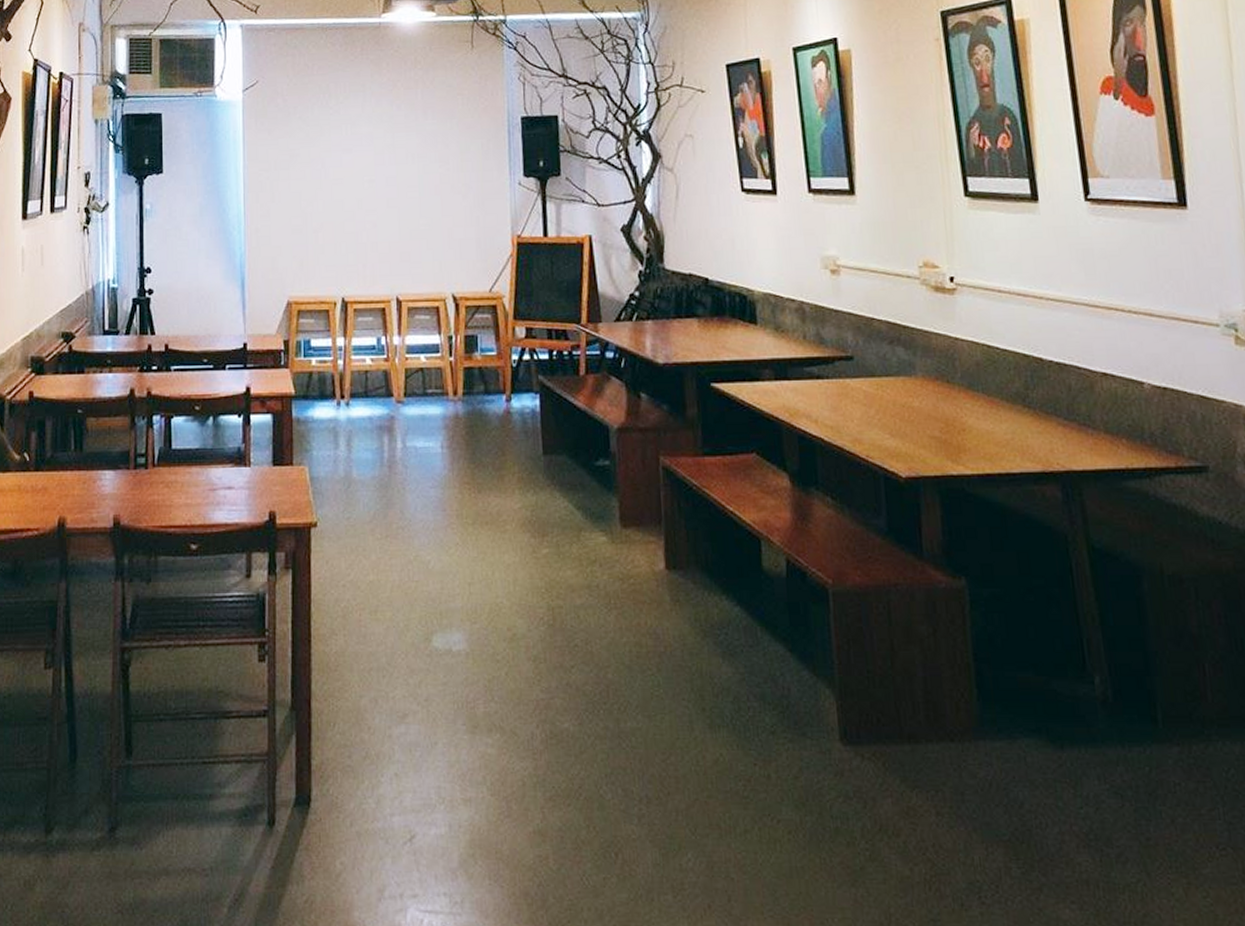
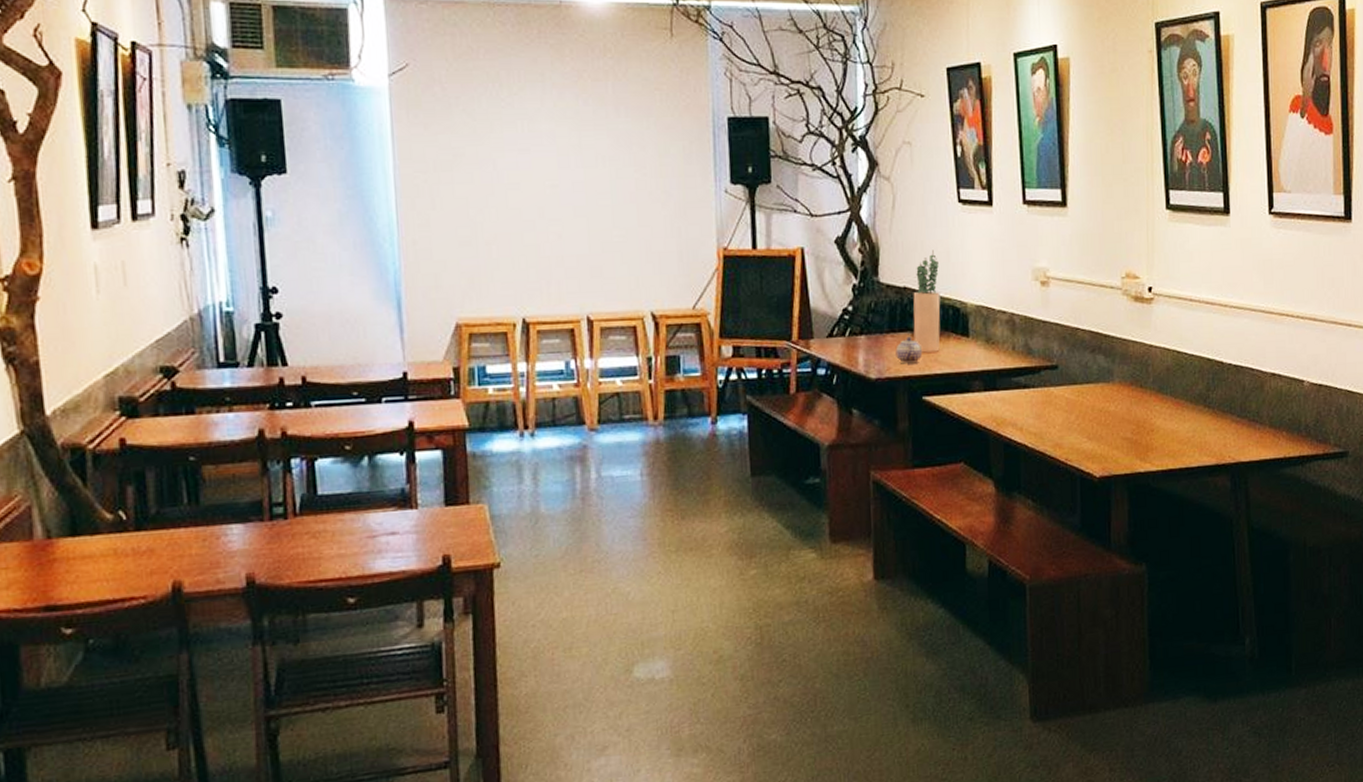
teapot: none [682,322,710,350] -> present [895,336,923,364]
vase: none [698,238,728,341] -> present [913,250,941,354]

